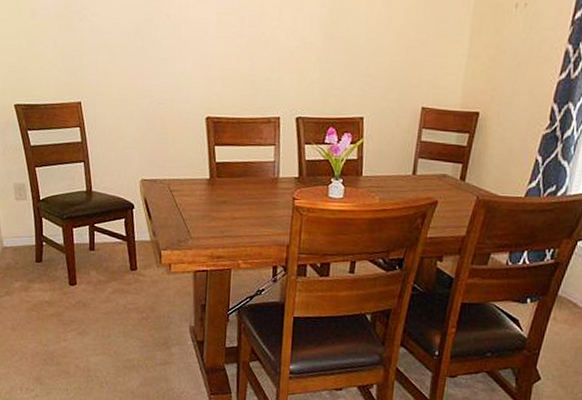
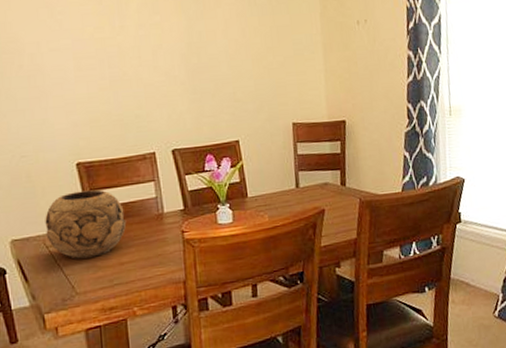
decorative bowl: none [171,144,244,208] -> present [45,189,127,259]

